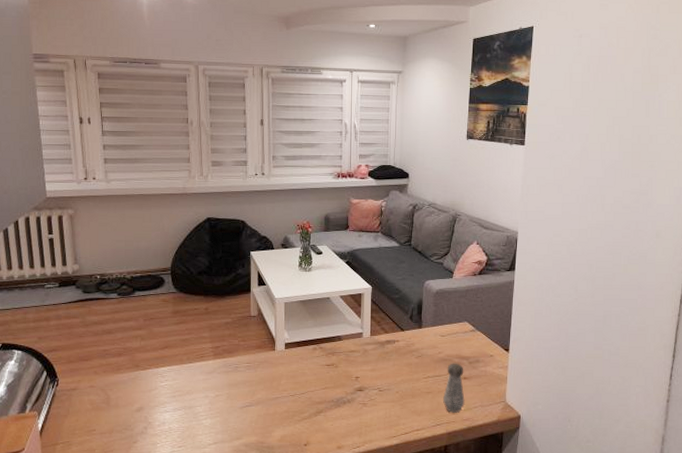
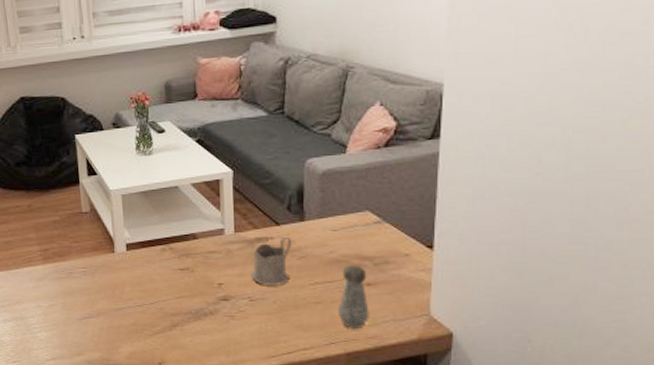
tea glass holder: none [381,340,413,379] -> present [251,236,293,285]

